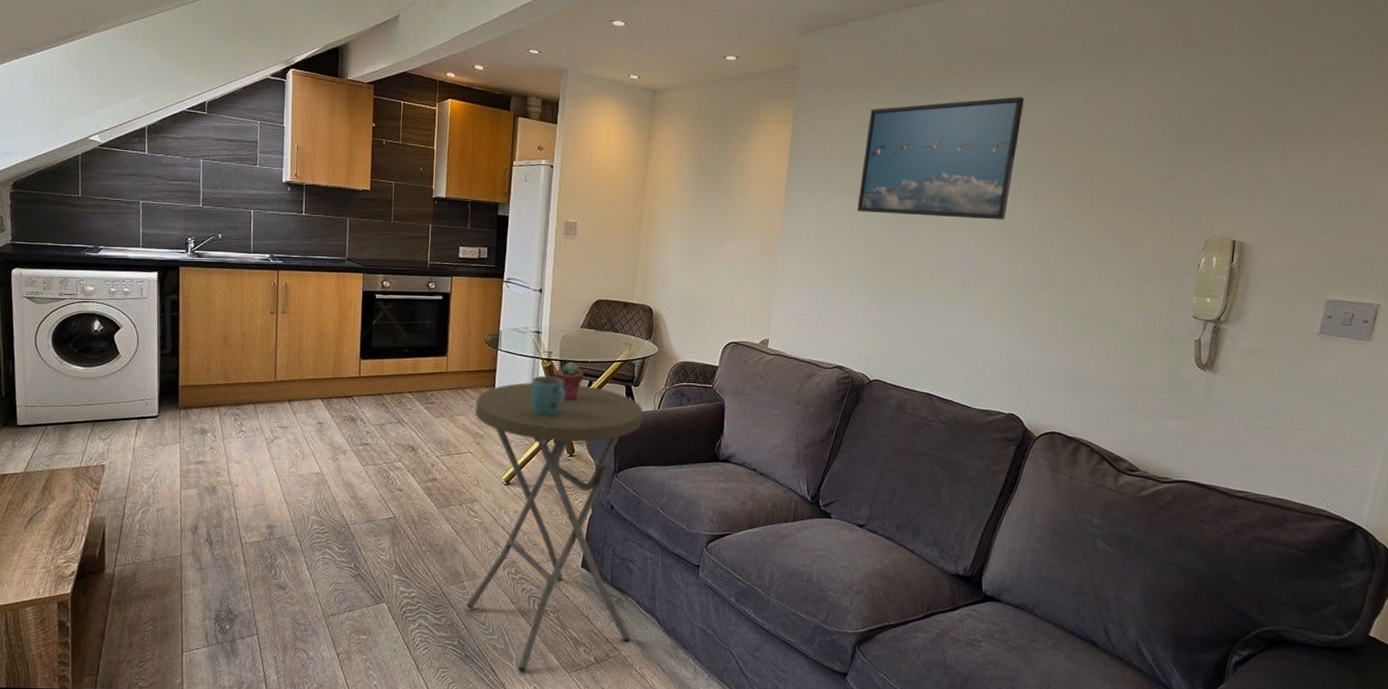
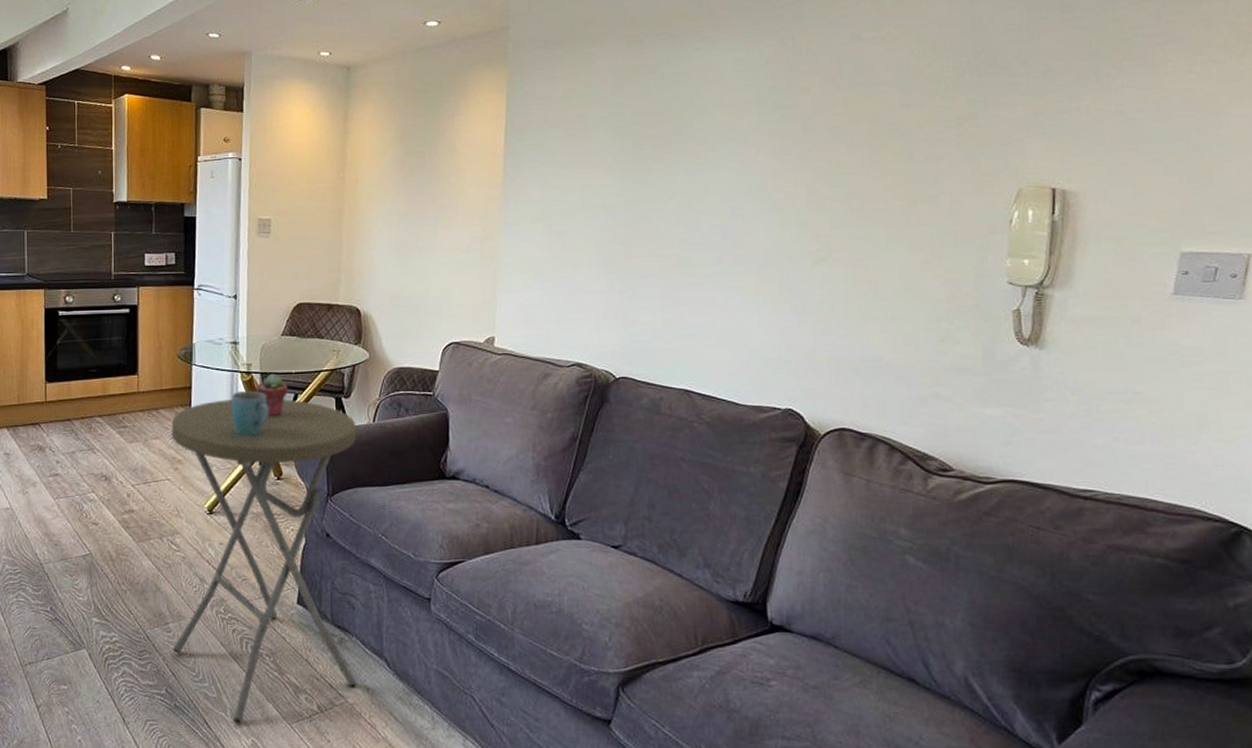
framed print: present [856,97,1024,220] -> none [587,39,779,186]

